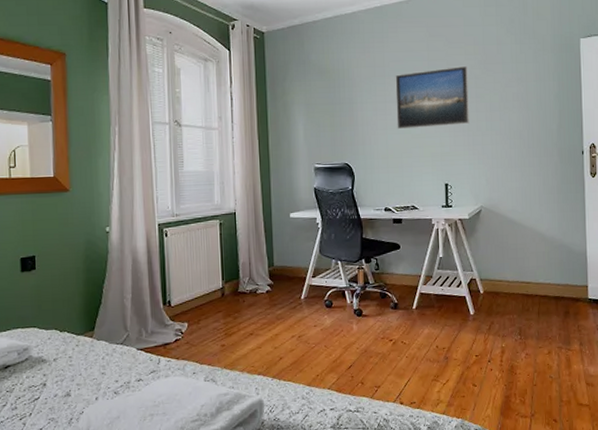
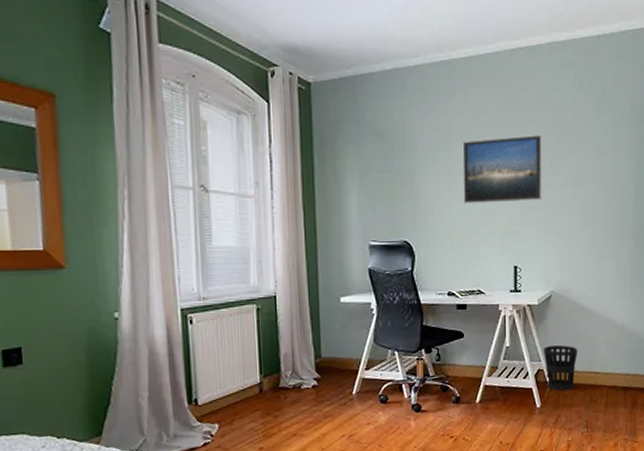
wastebasket: none [476,256,509,299] -> present [544,345,578,391]

